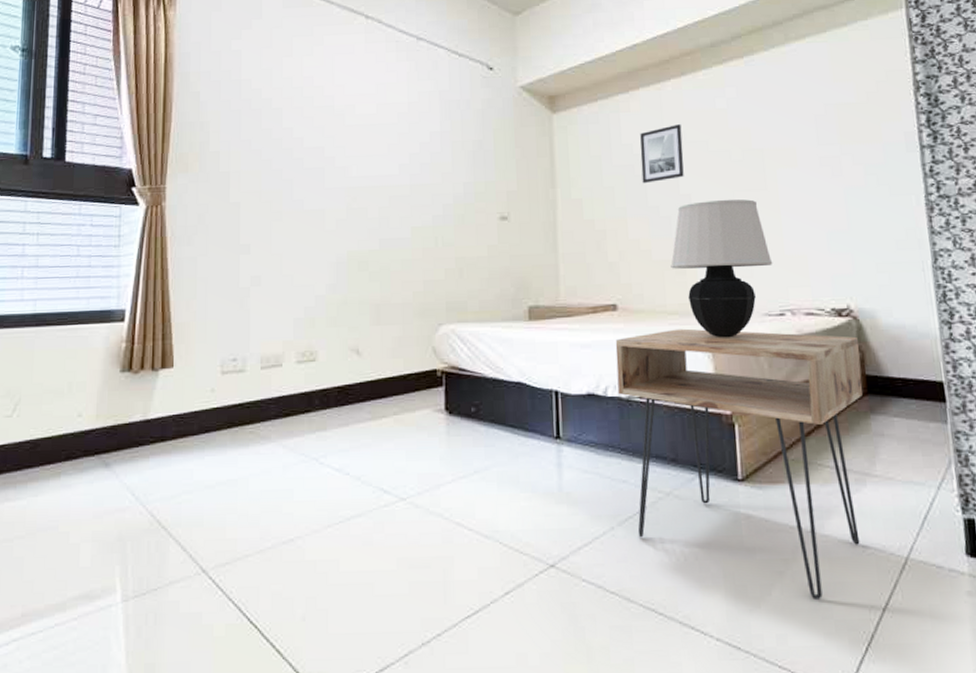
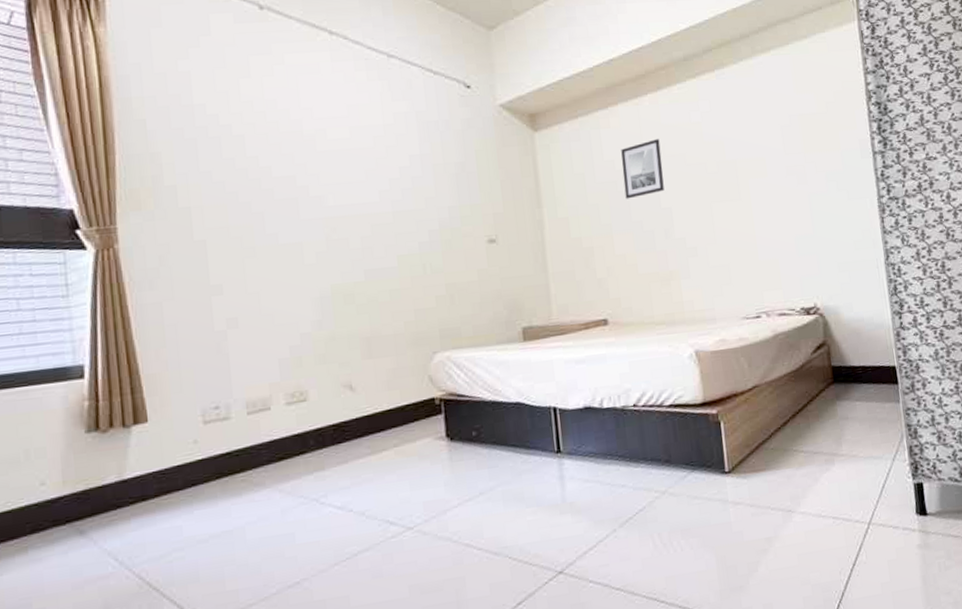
nightstand: present [615,328,863,600] -> none [608,332,831,570]
table lamp: present [670,199,773,337] -> none [656,209,749,343]

